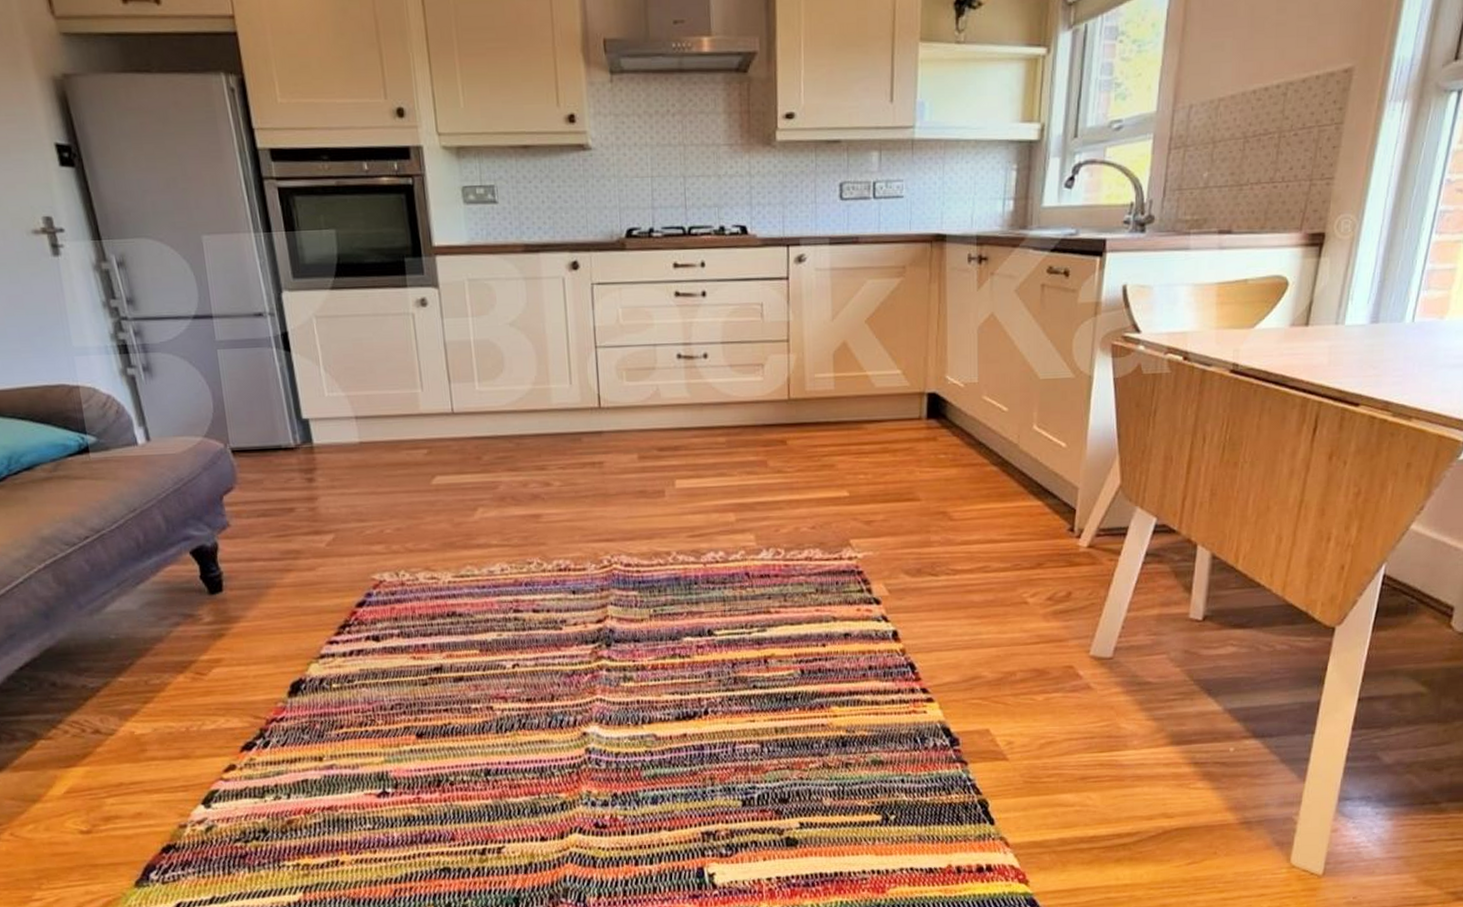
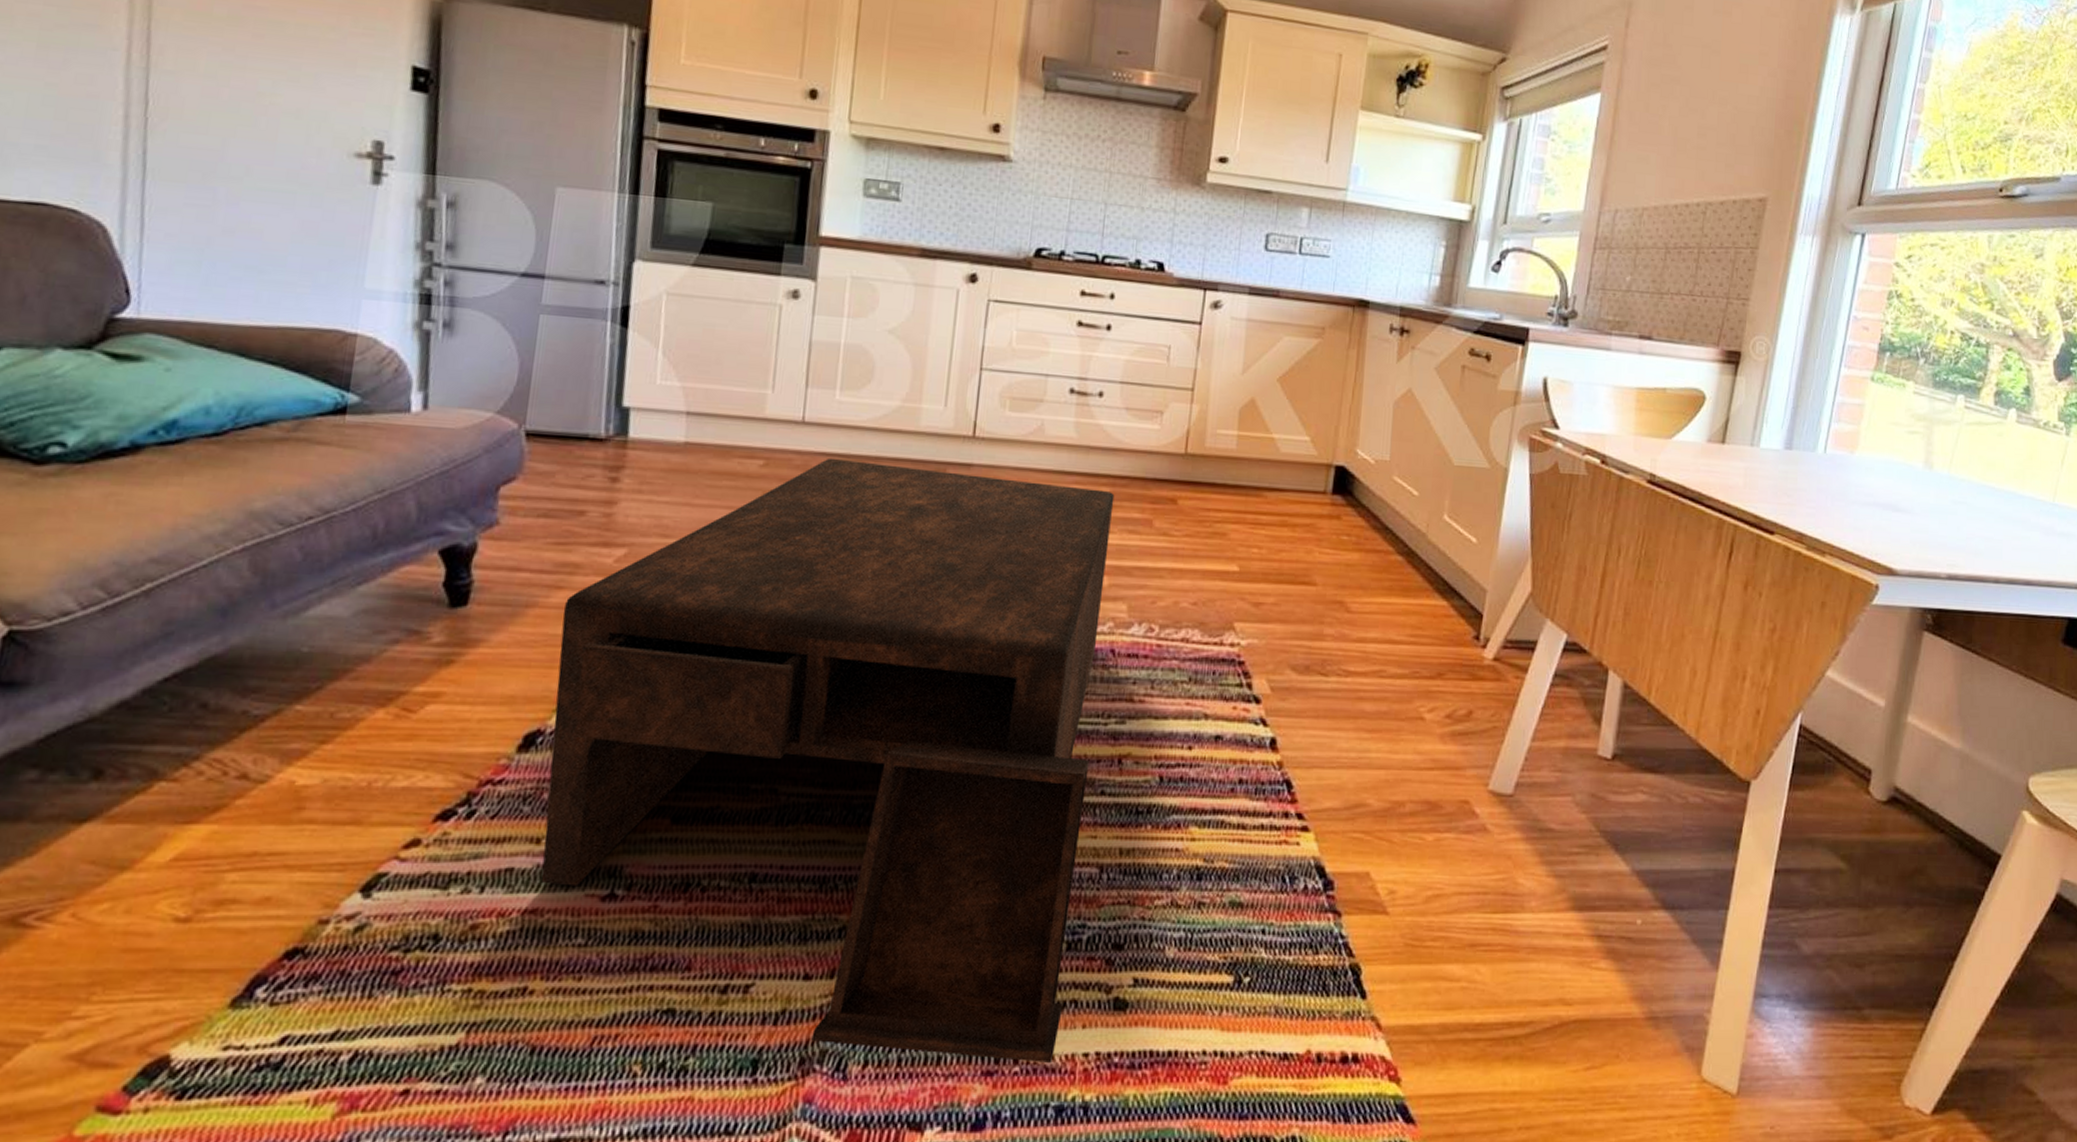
coffee table: none [296,440,746,887] -> present [540,457,1115,1064]

